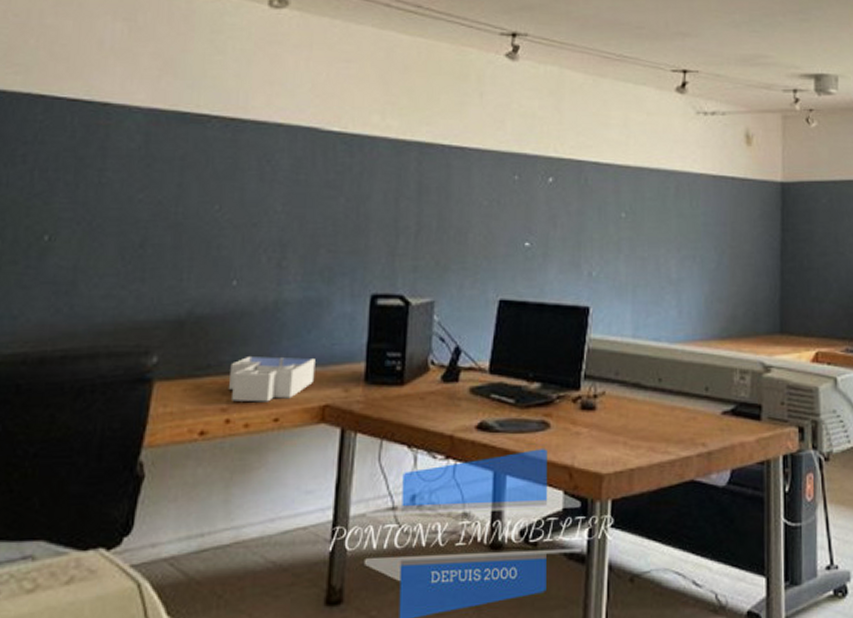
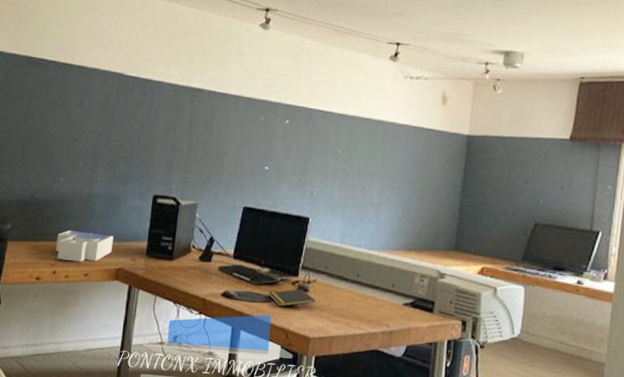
notepad: none [542,406,606,435] -> present [268,288,315,307]

